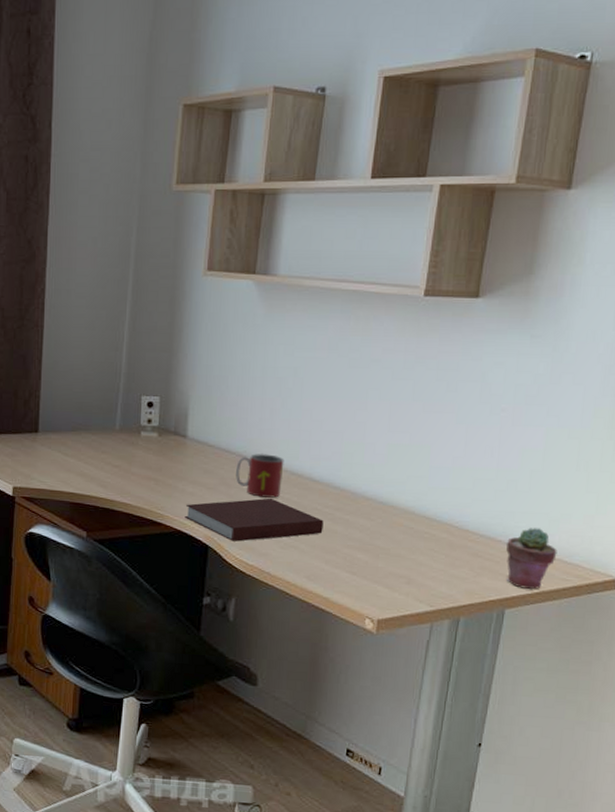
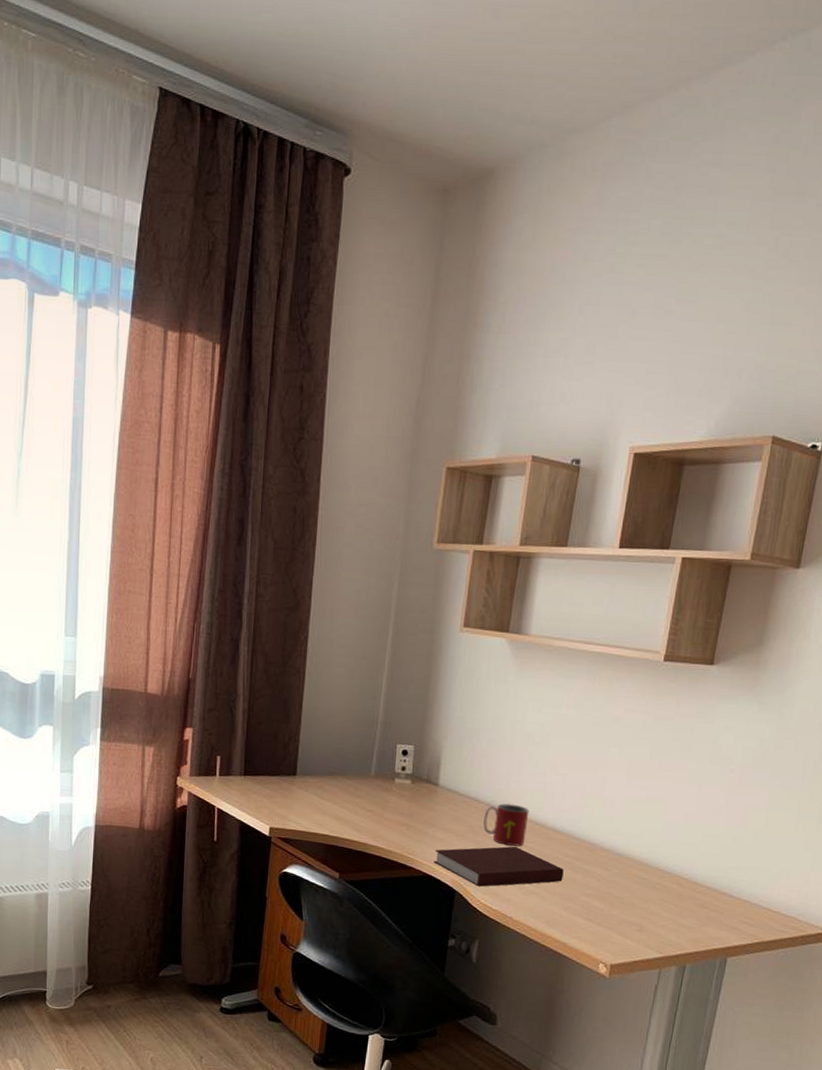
potted succulent: present [506,528,557,589] -> none [730,882,776,940]

